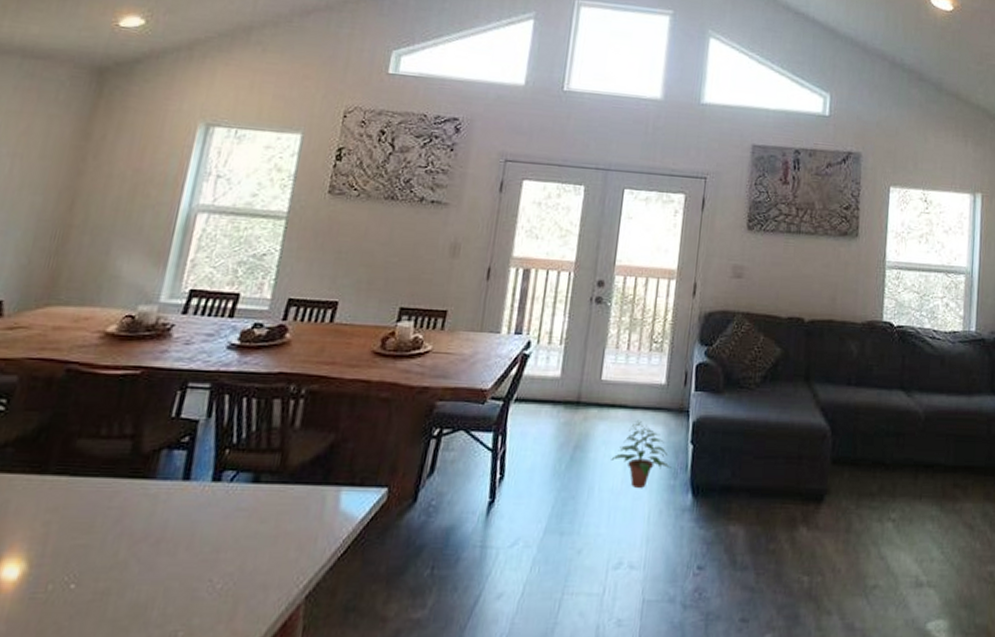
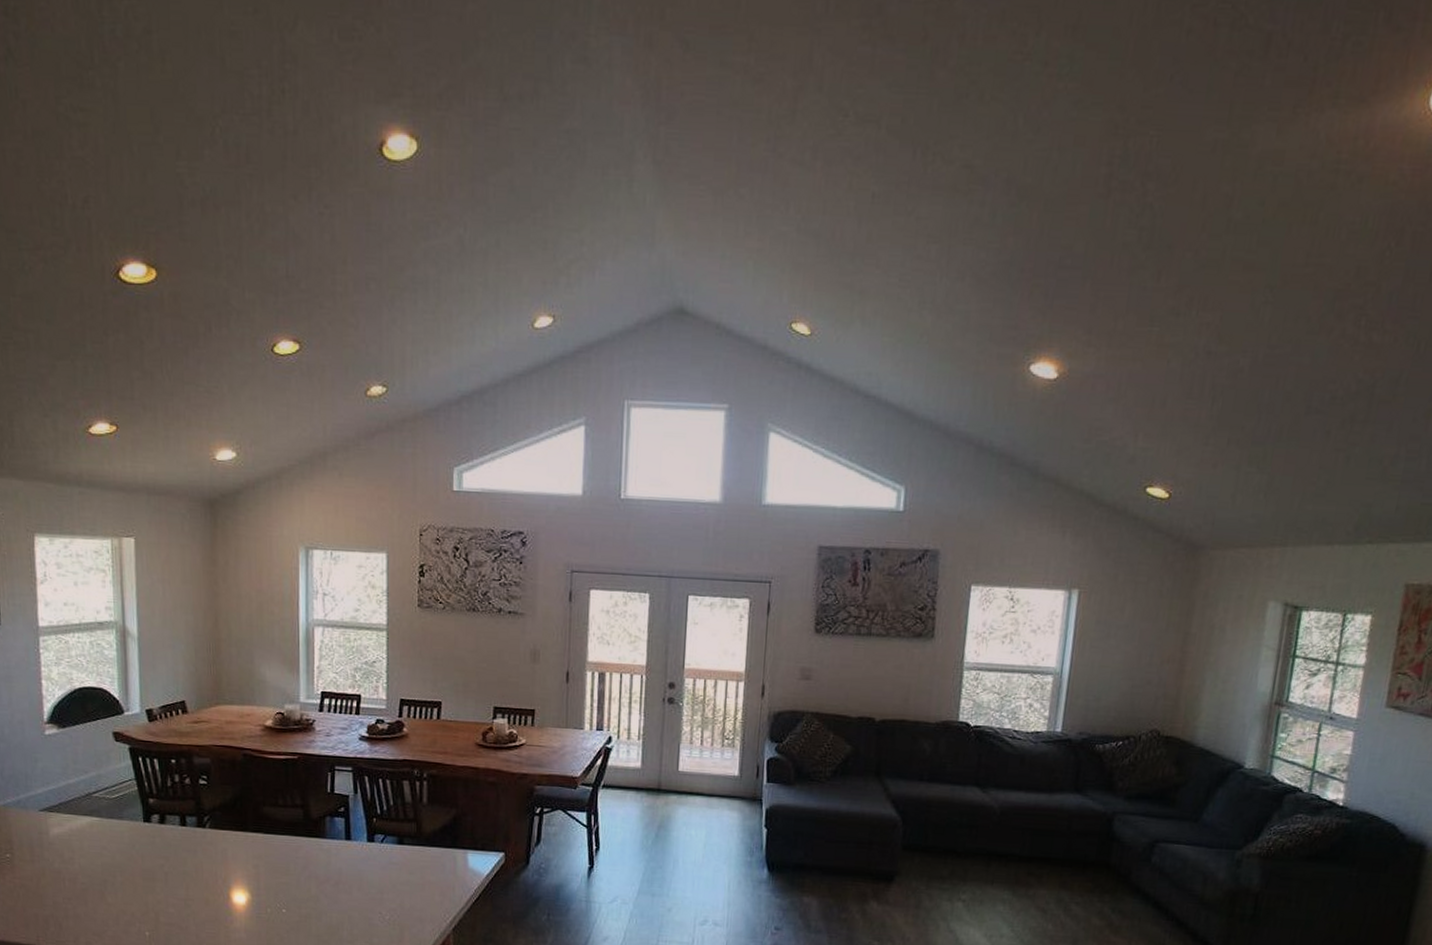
potted plant: present [611,419,671,488] -> none [692,806,748,862]

